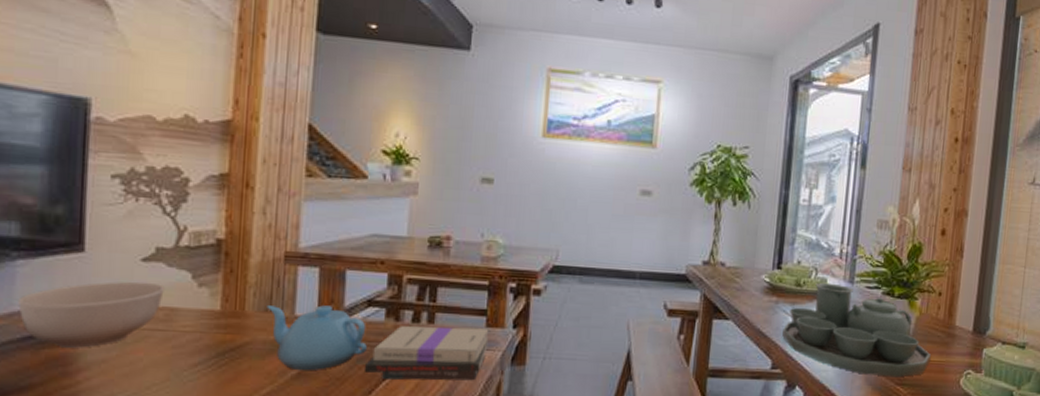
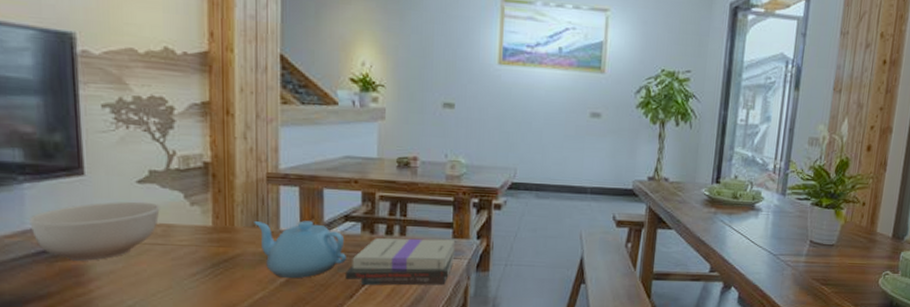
tea set: present [782,282,932,378] -> none [720,195,854,278]

